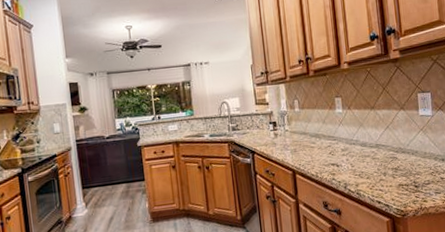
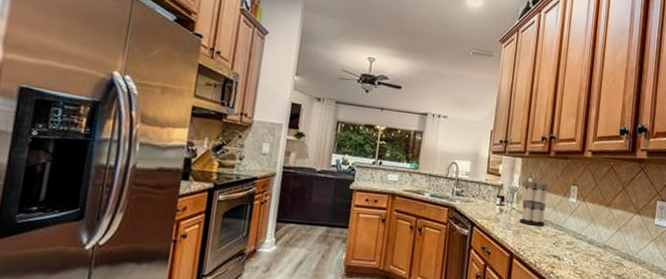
spice rack: none [292,97,318,143] -> present [519,176,548,227]

